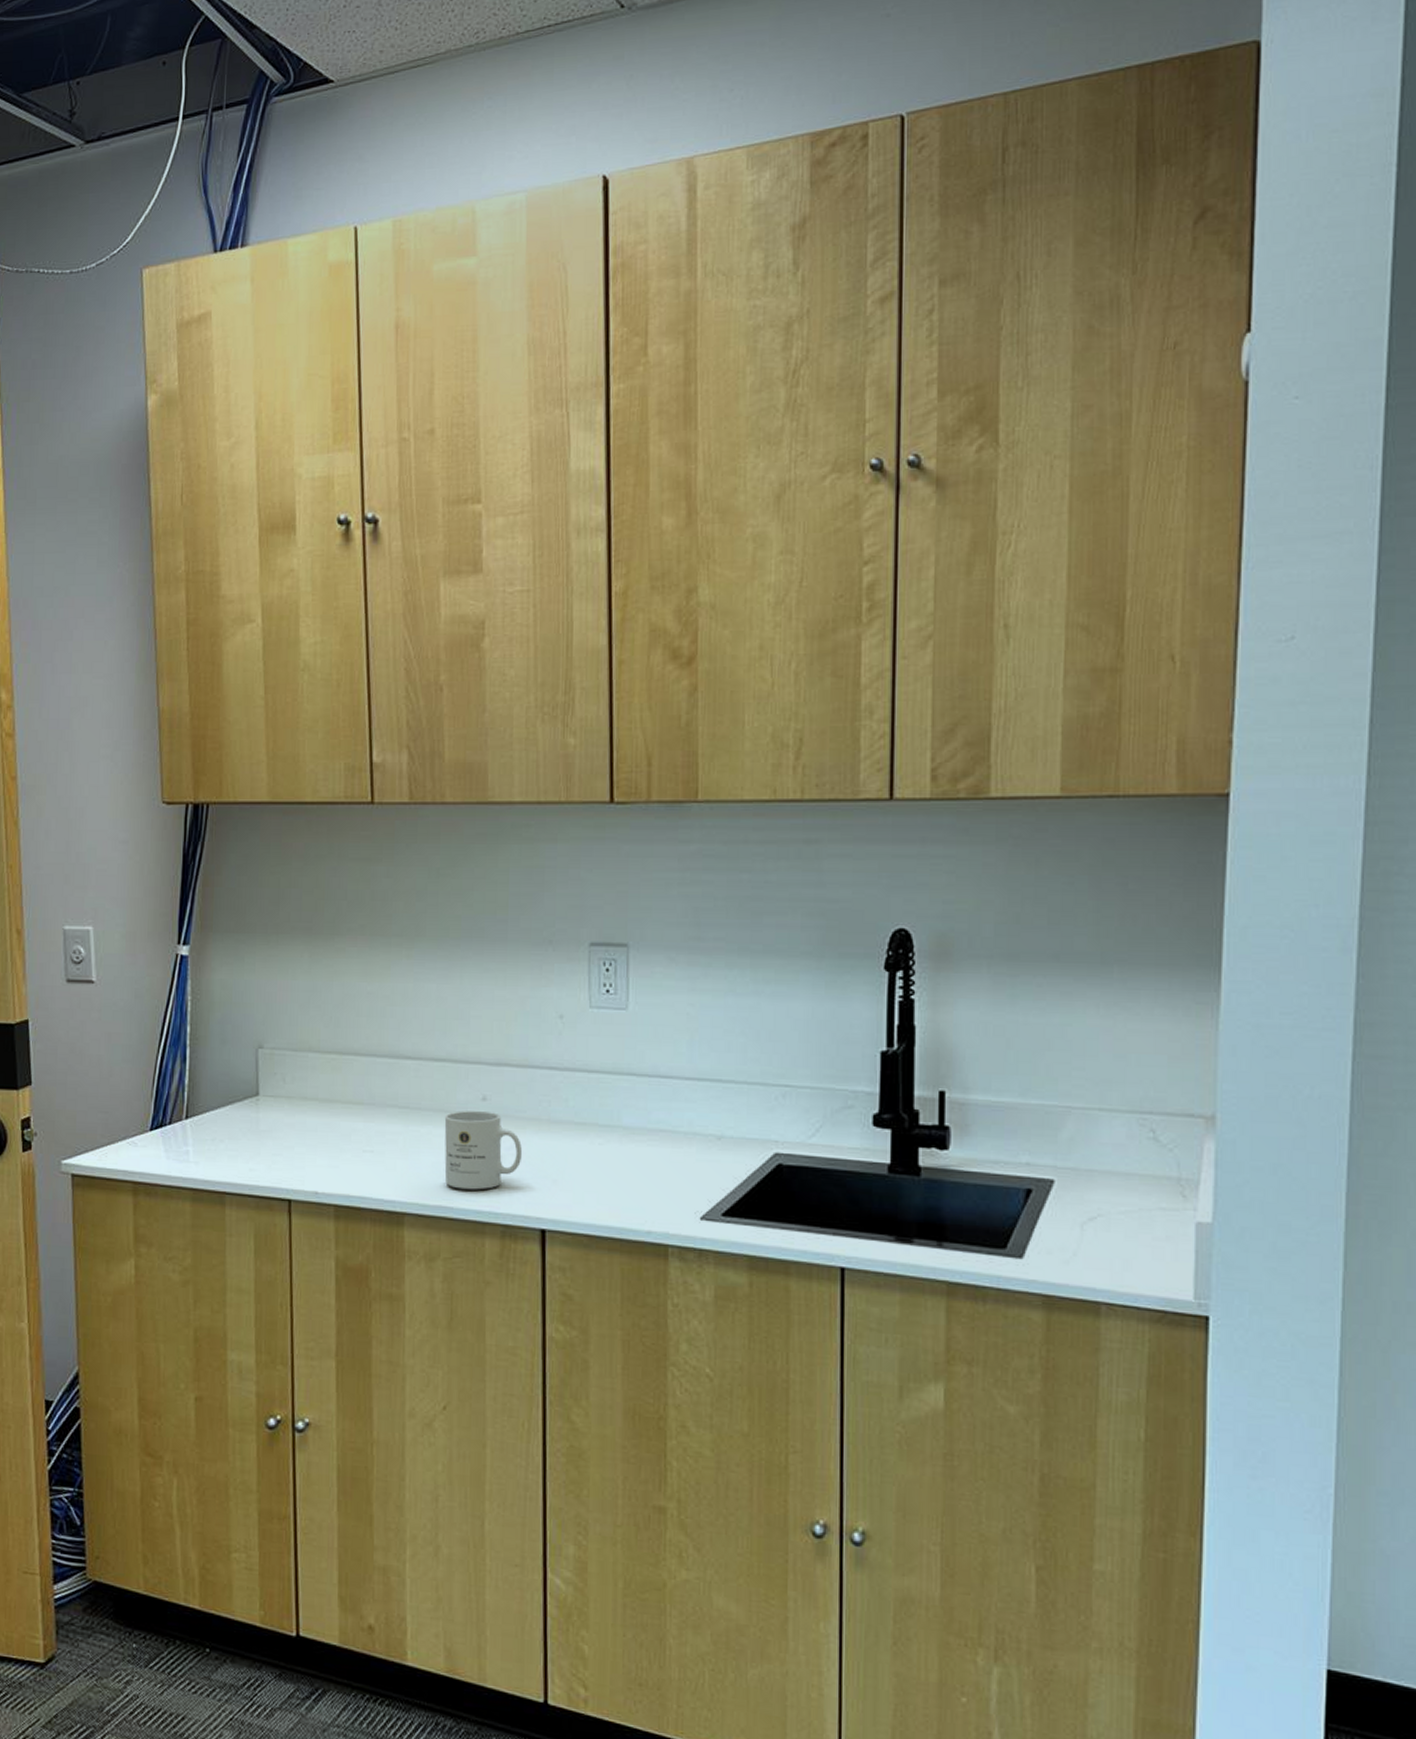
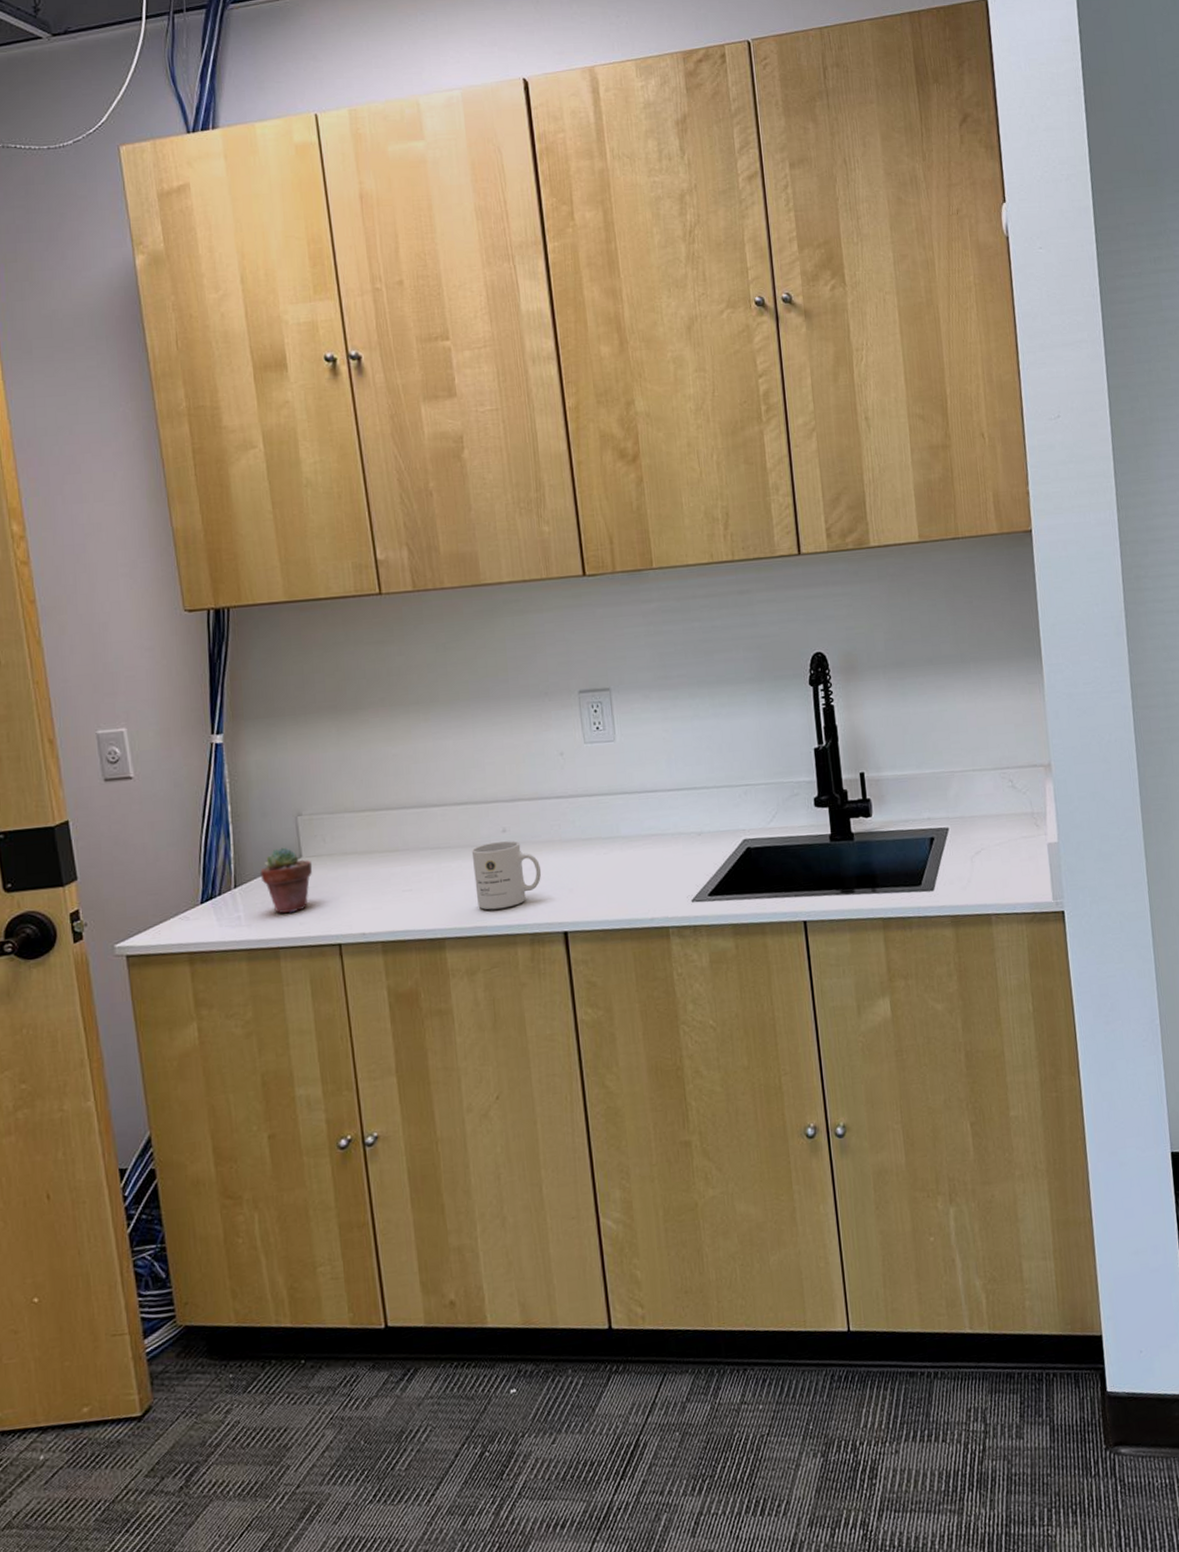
potted succulent: none [213,1081,269,1157] -> present [260,847,313,914]

